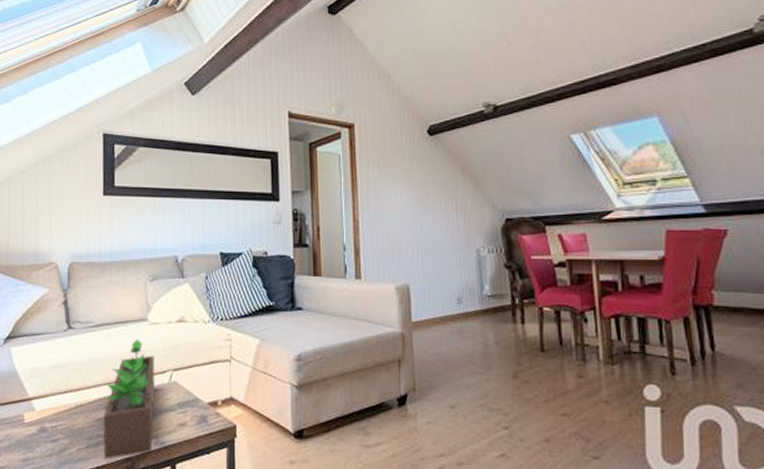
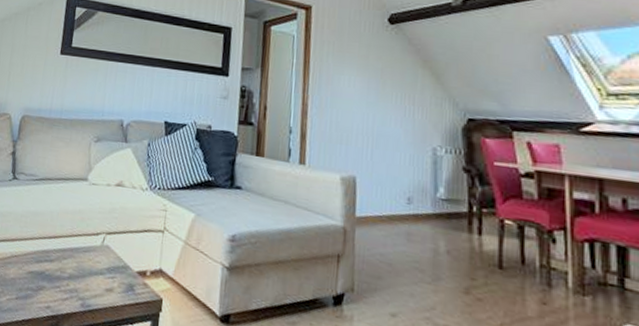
succulent planter: present [103,338,156,459] -> none [31,197,90,314]

